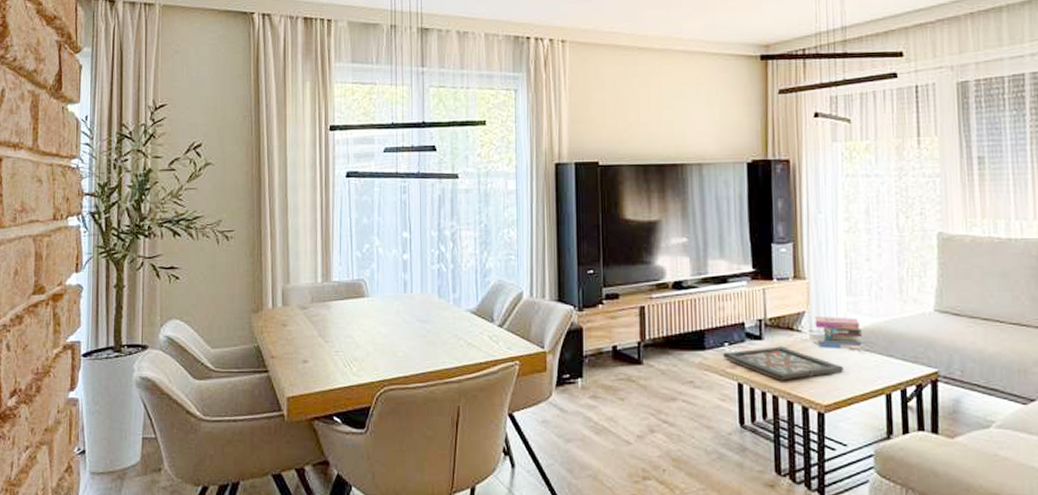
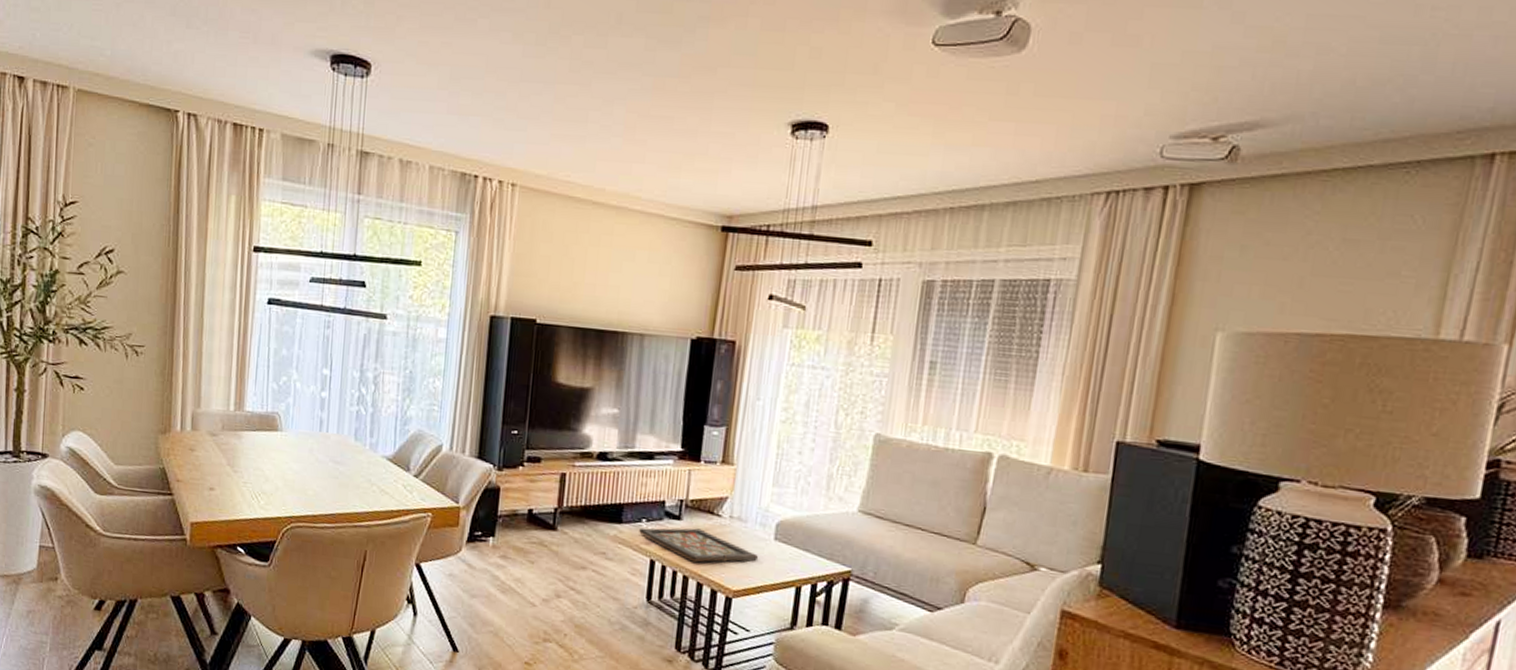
books: present [808,316,862,350] -> none [727,503,782,541]

